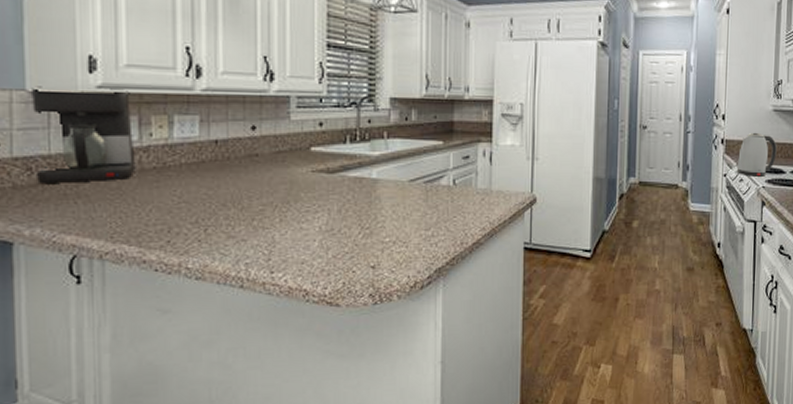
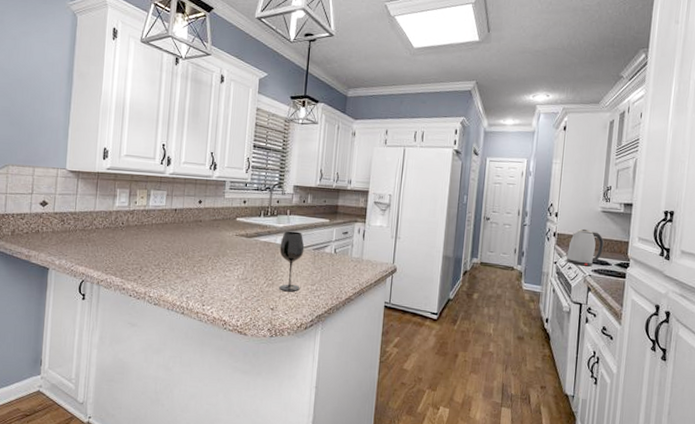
coffee maker: present [32,86,136,185] -> none [66,167,125,232]
wine glass: none [377,160,412,242] -> present [279,231,305,292]

